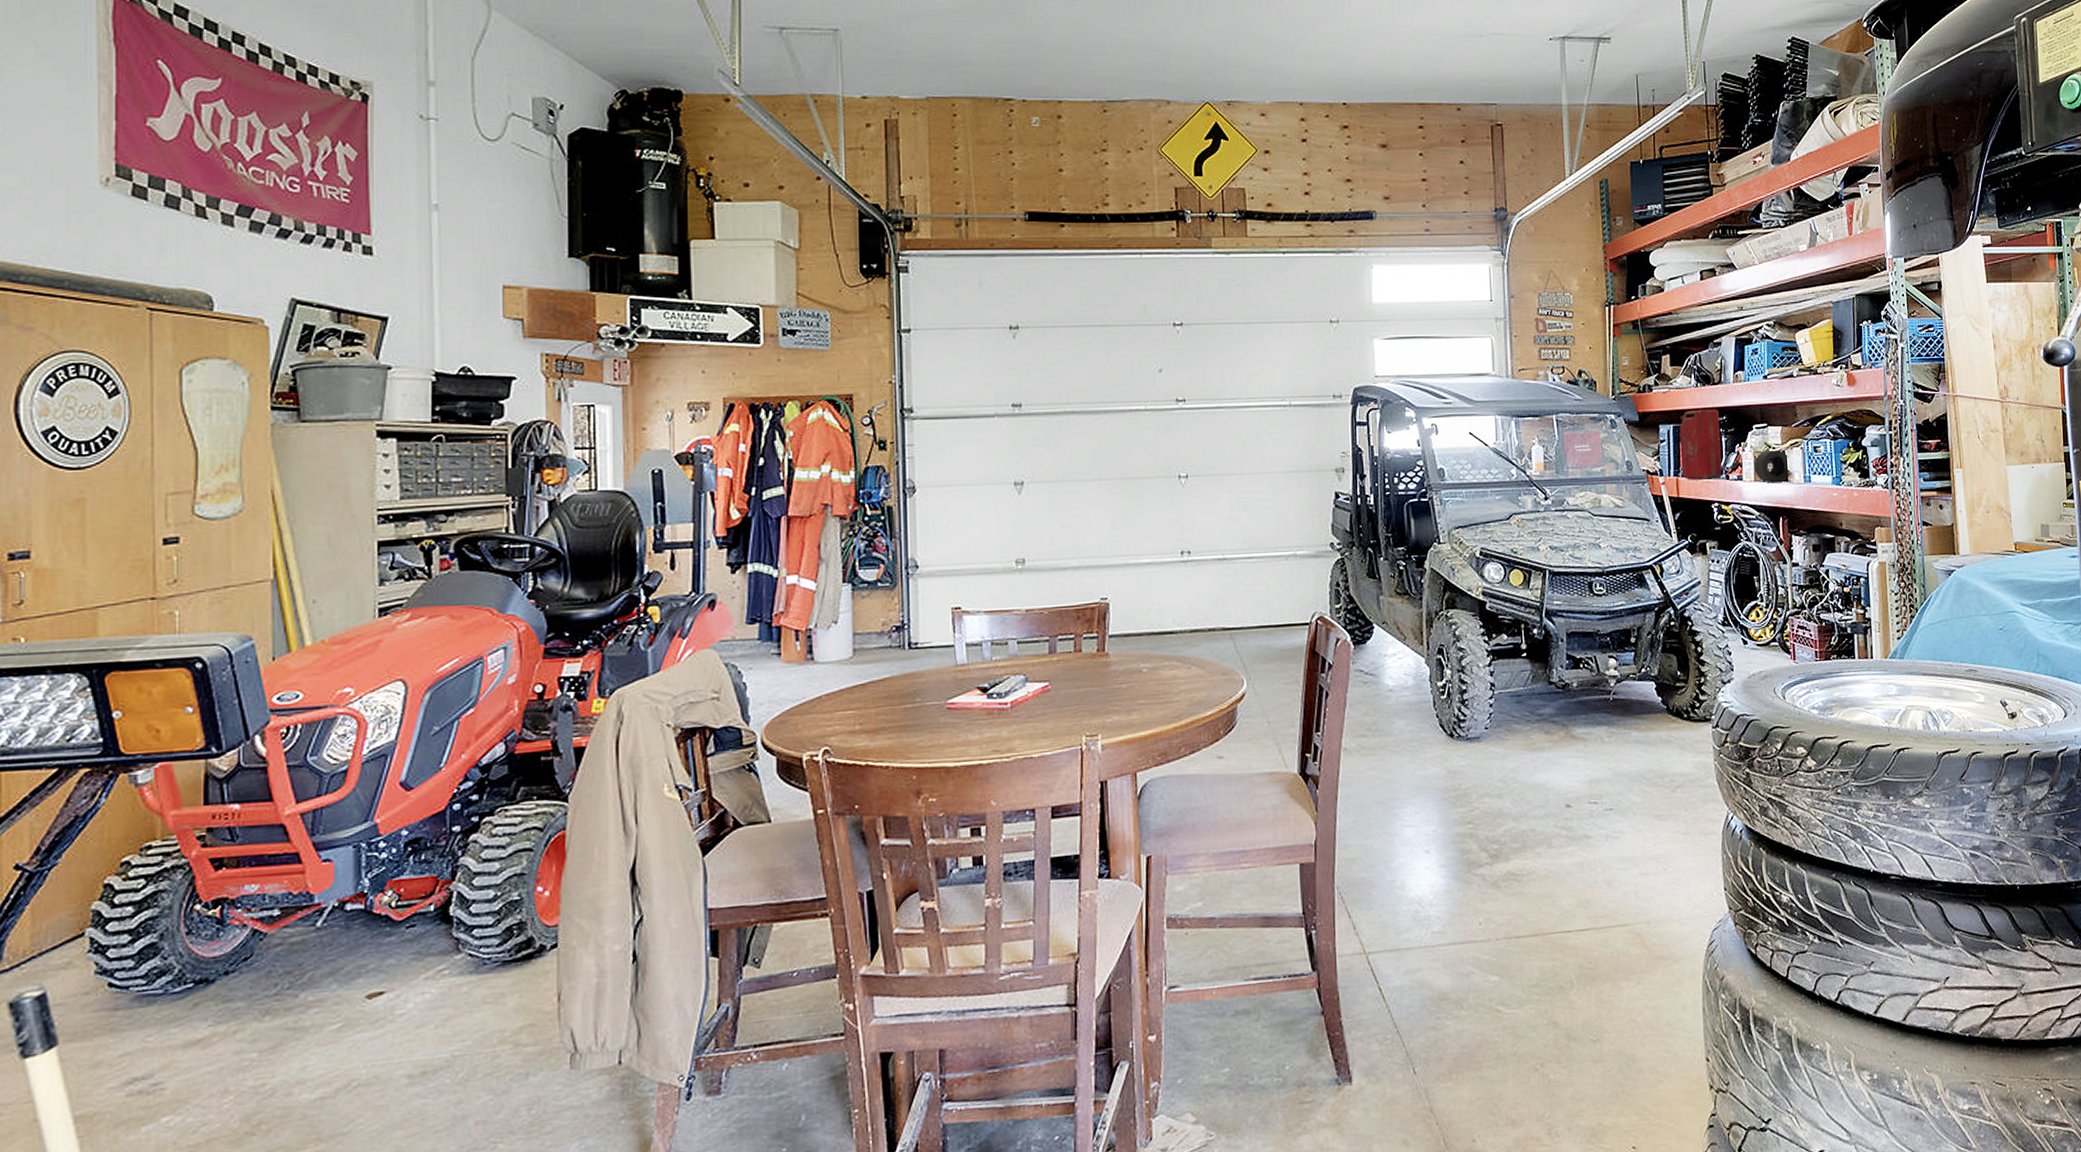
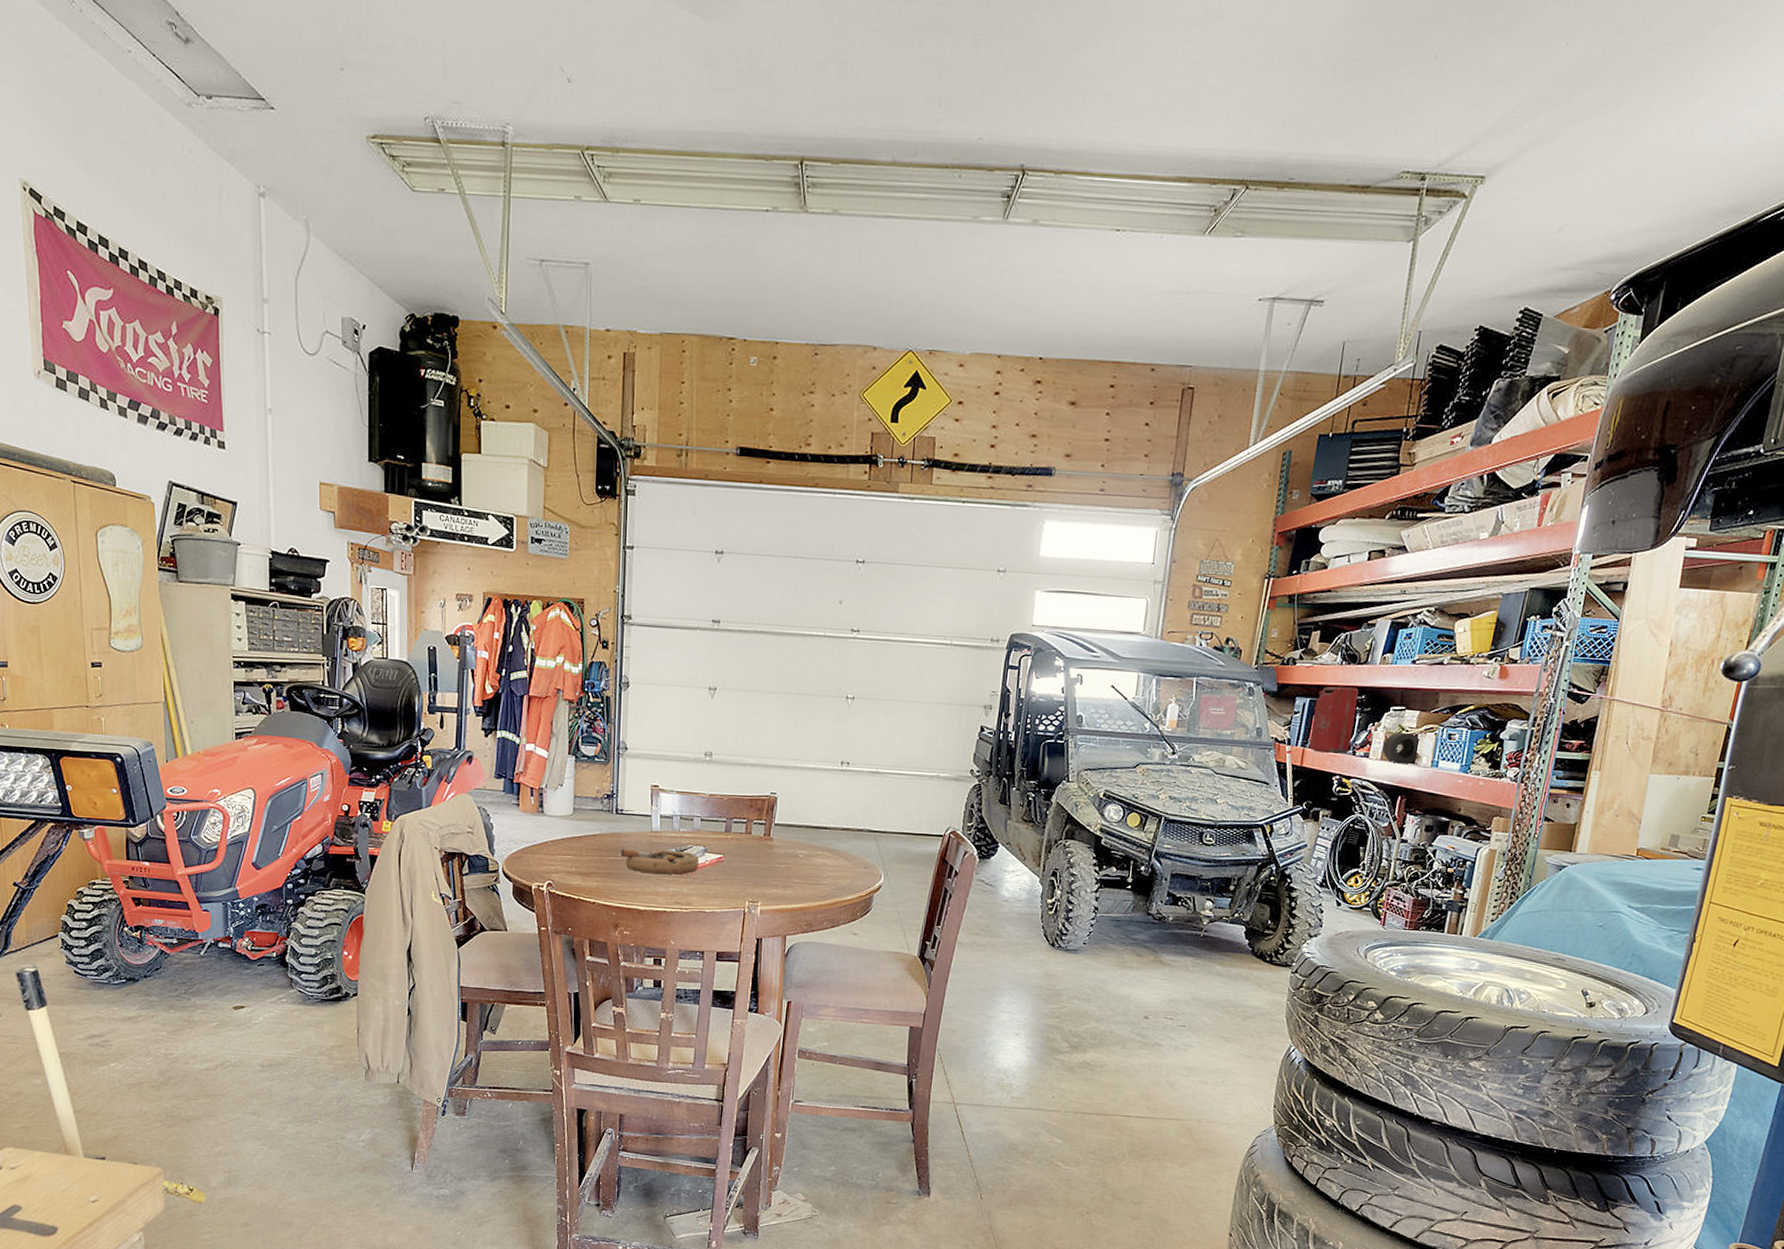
ashtray: none [918,684,1020,719] -> present [621,849,700,875]

